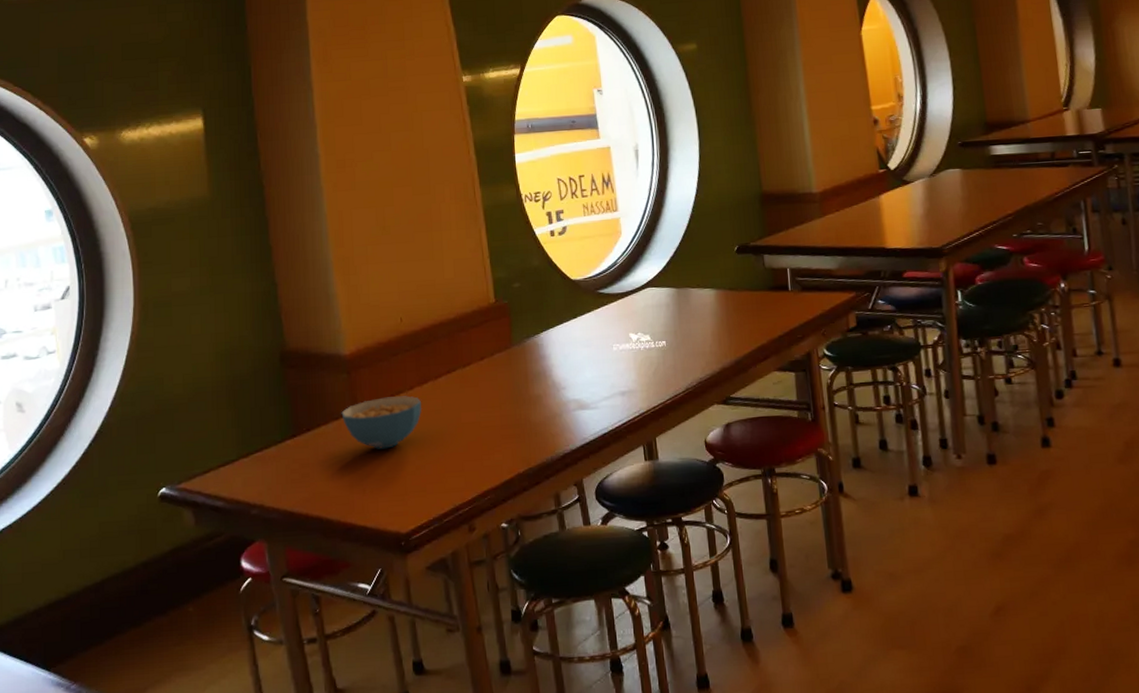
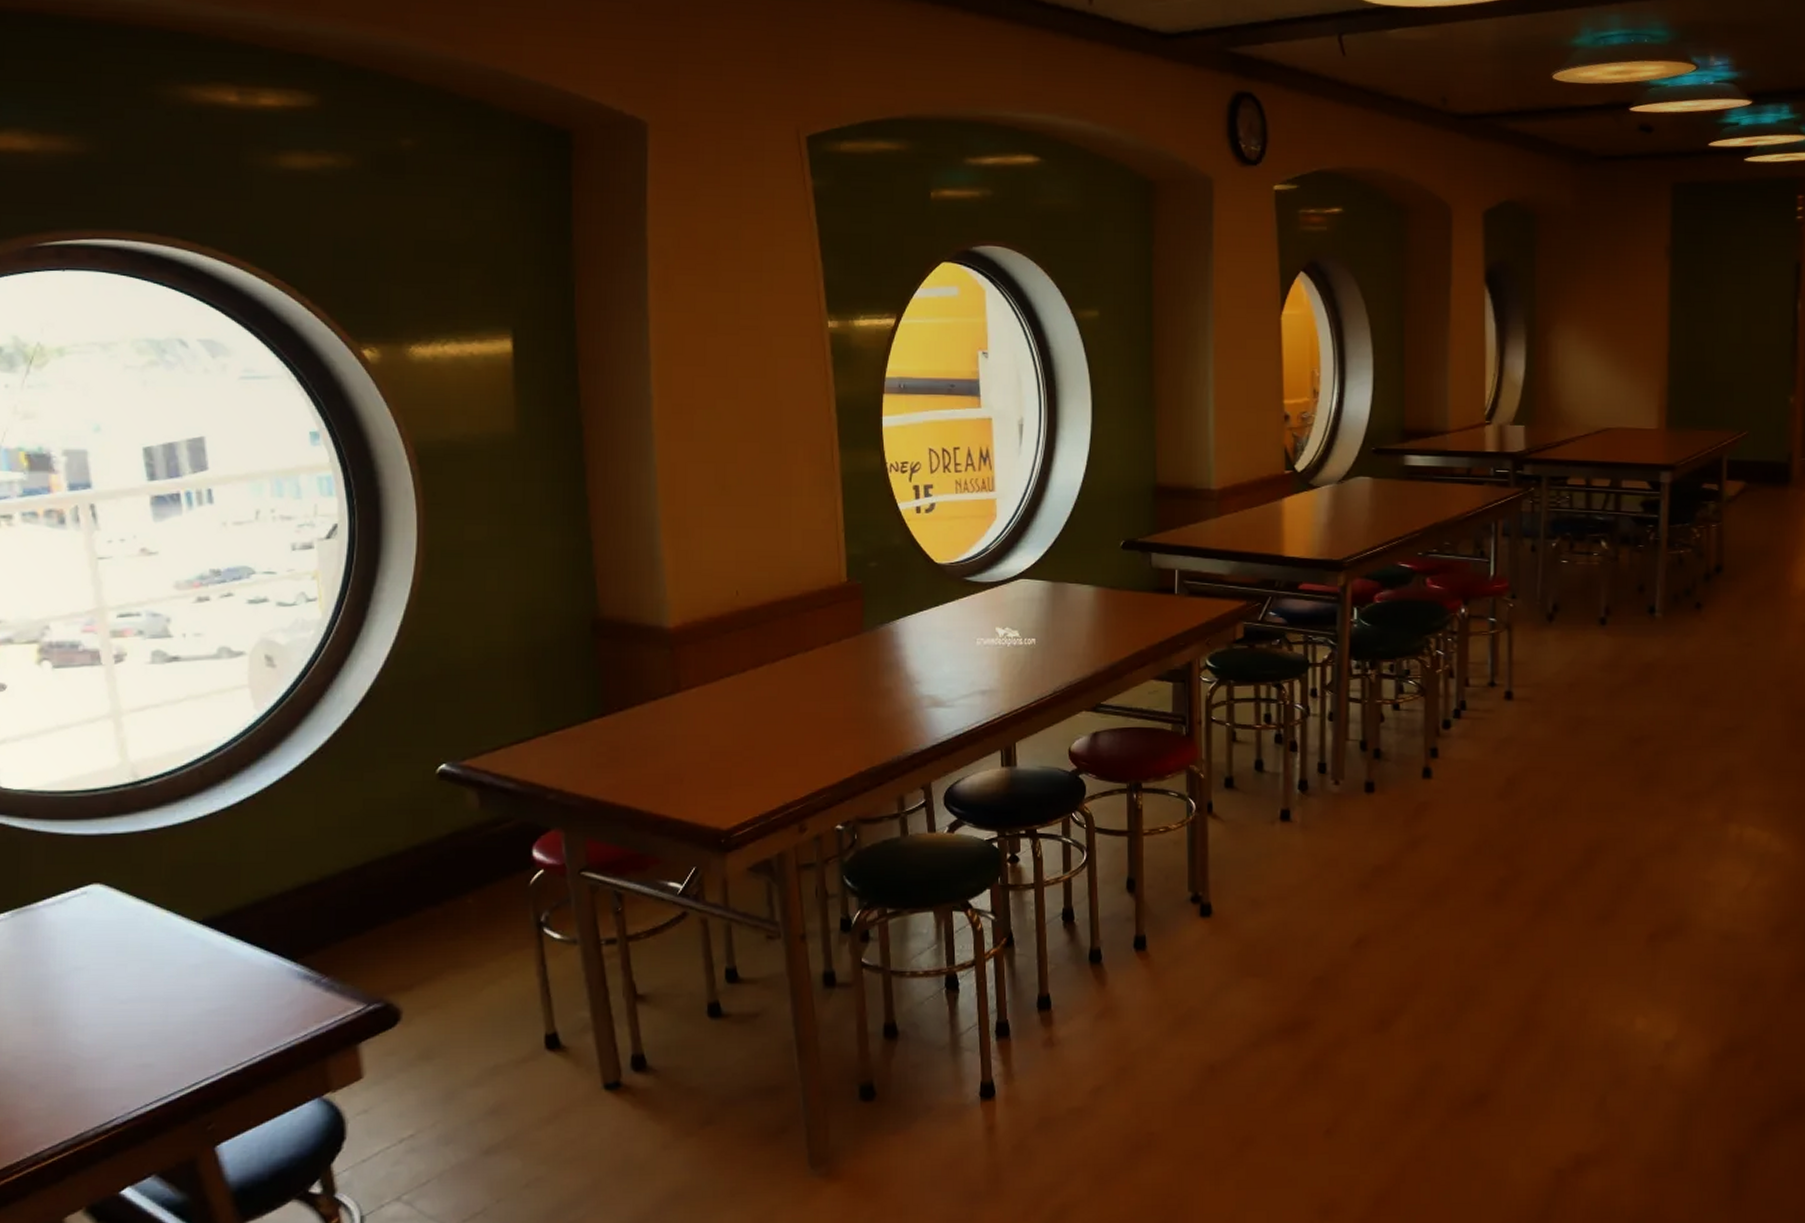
cereal bowl: present [341,396,423,449] -> none [660,679,755,736]

